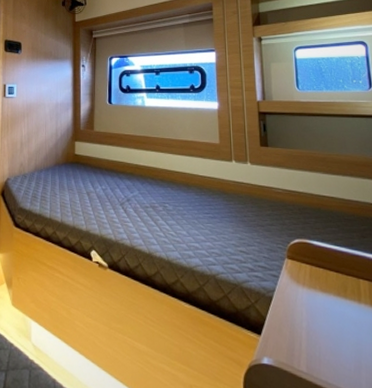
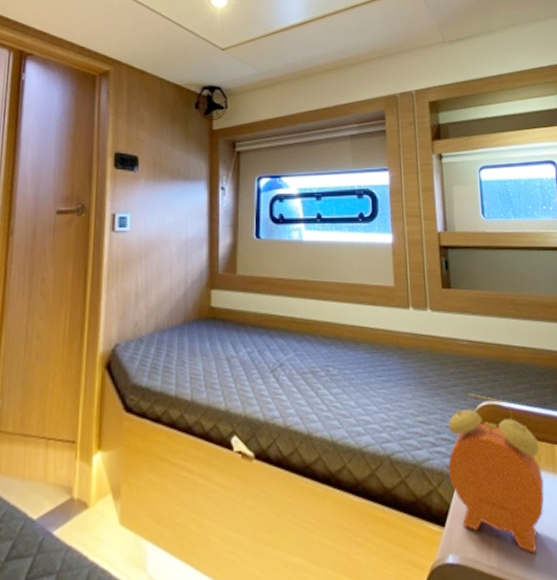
alarm clock: none [264,232,350,366] -> present [447,394,545,555]

